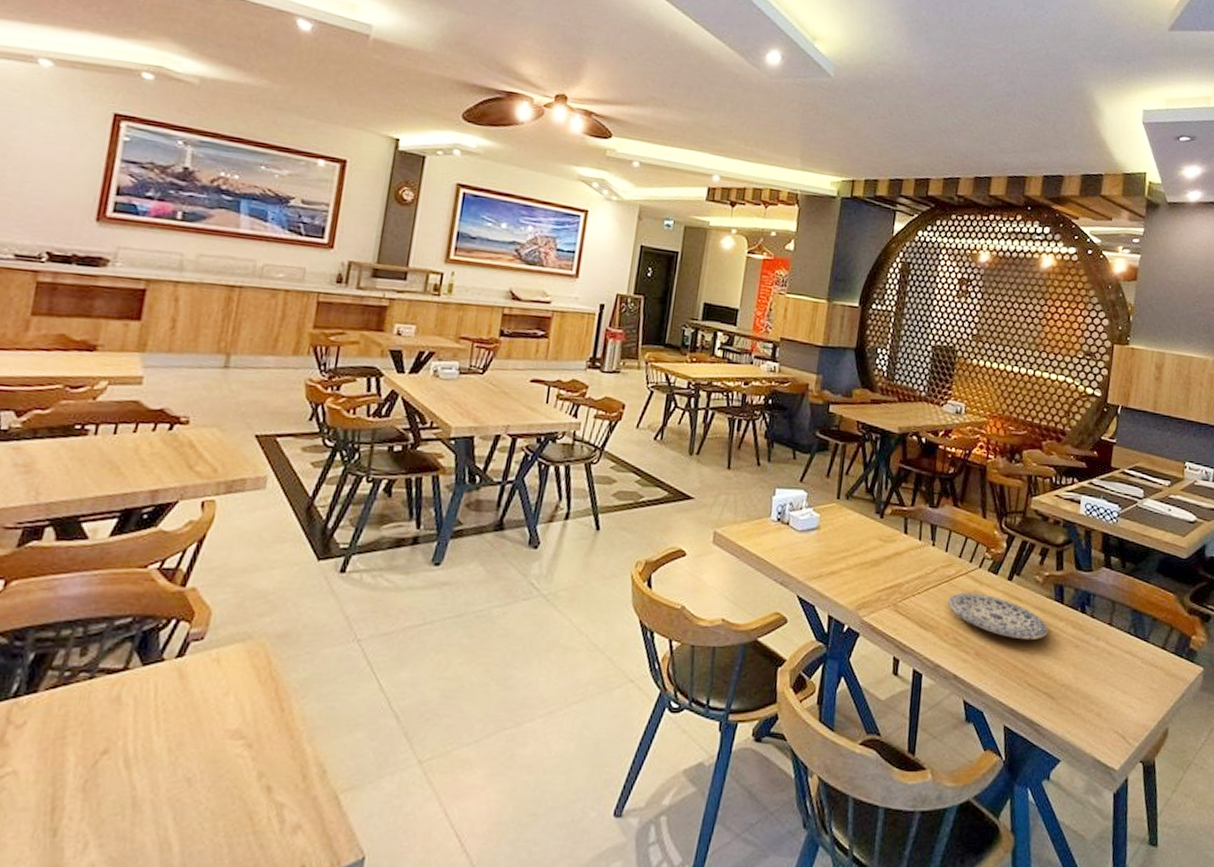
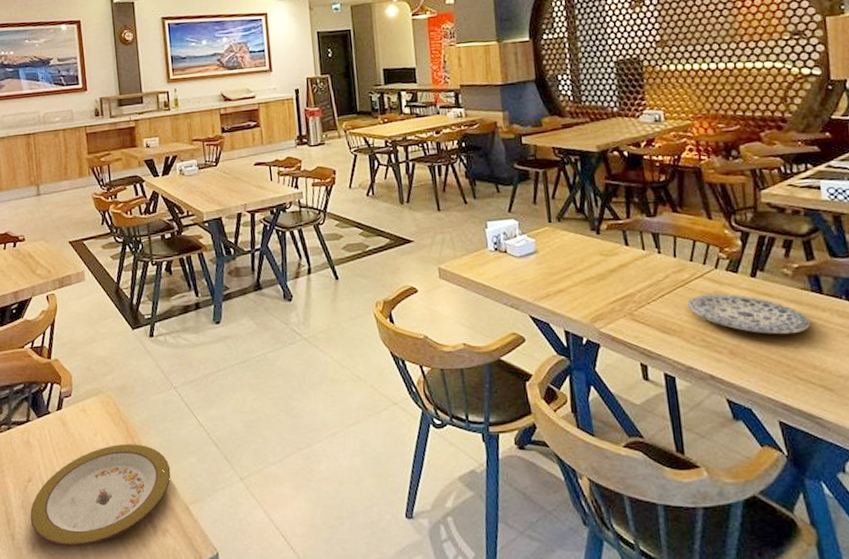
plate: none [90,709,326,847] -> present [30,444,171,547]

